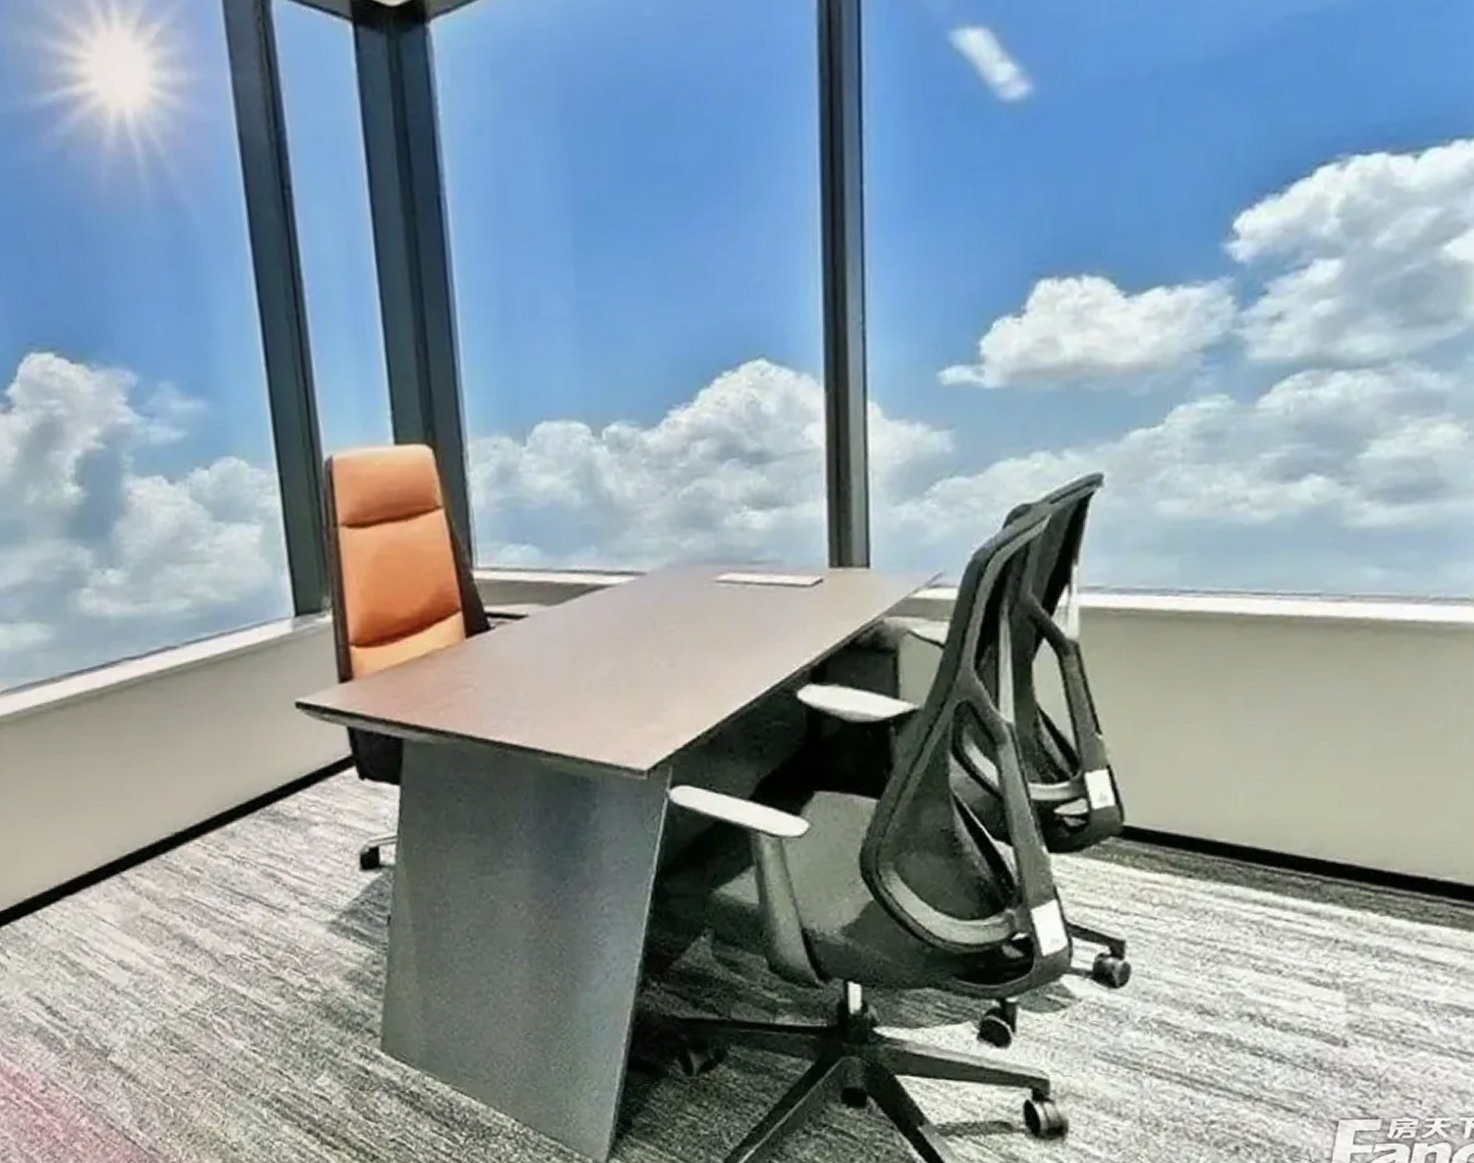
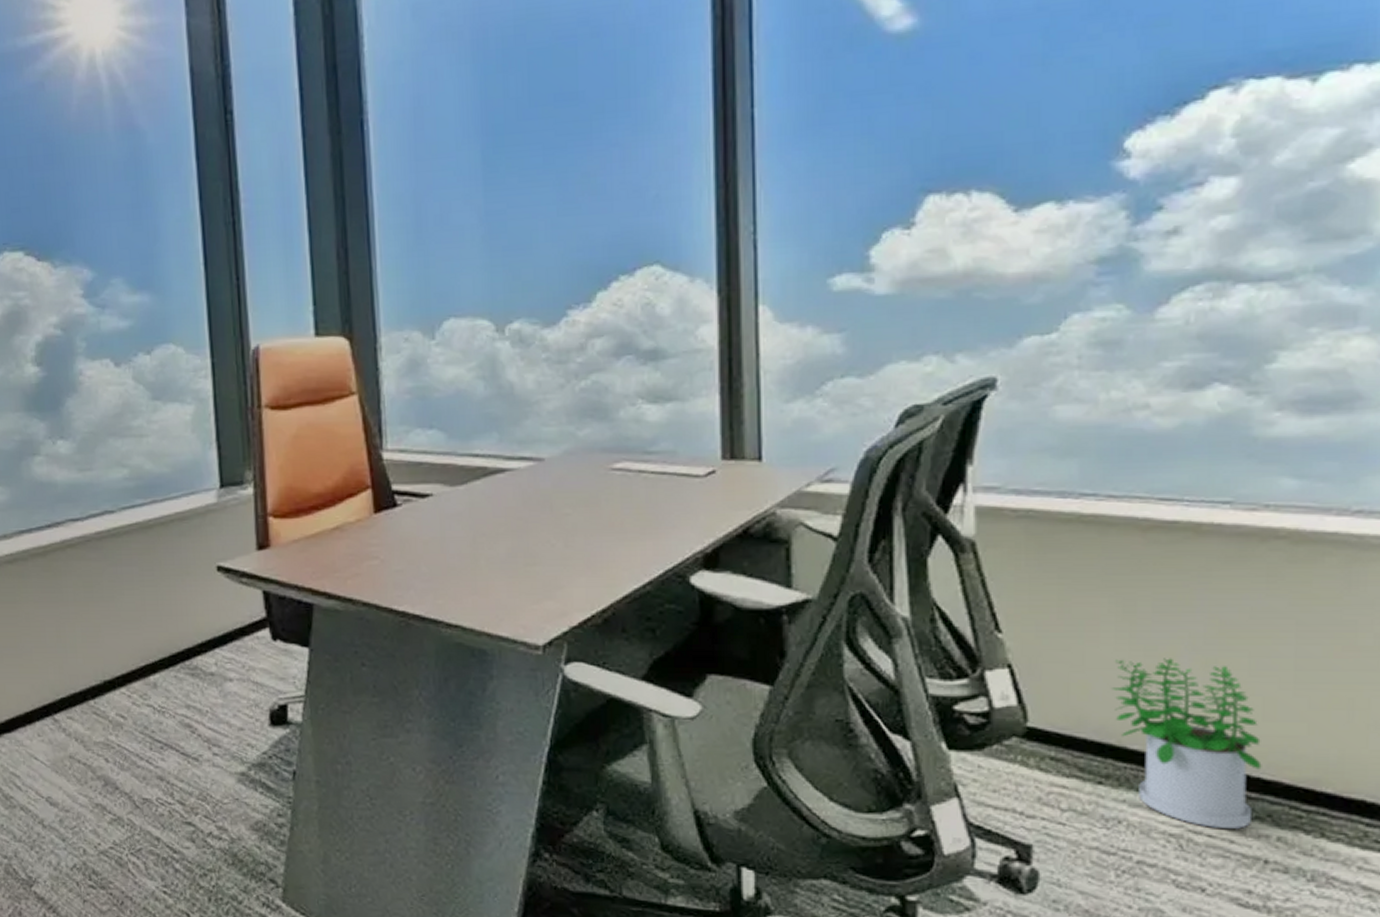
potted plant: none [1203,751,1337,913] -> present [1112,658,1262,829]

